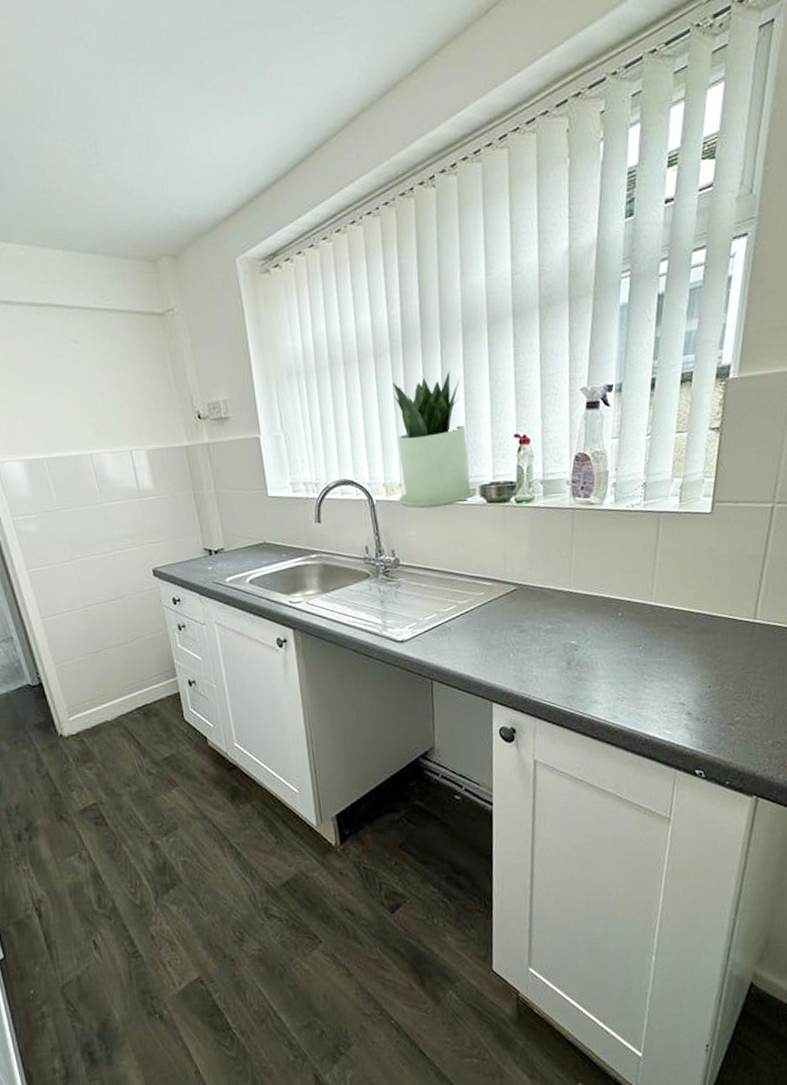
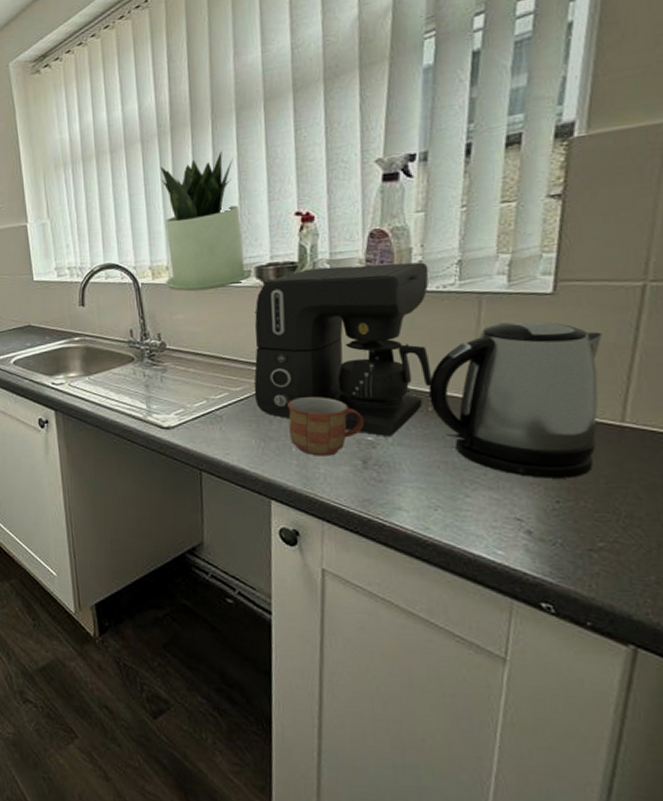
coffee maker: none [478,484,622,640] -> present [254,262,432,436]
mug: none [507,606,569,661] -> present [287,397,364,456]
kettle: none [619,536,744,669] -> present [428,321,602,478]

